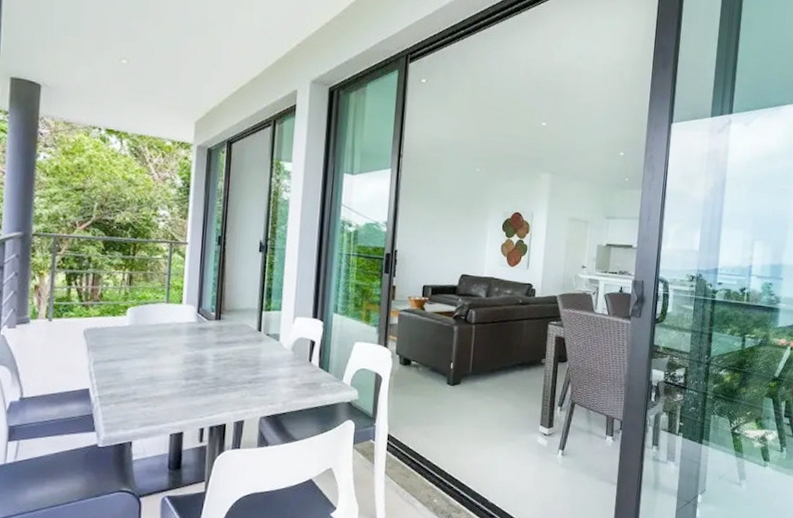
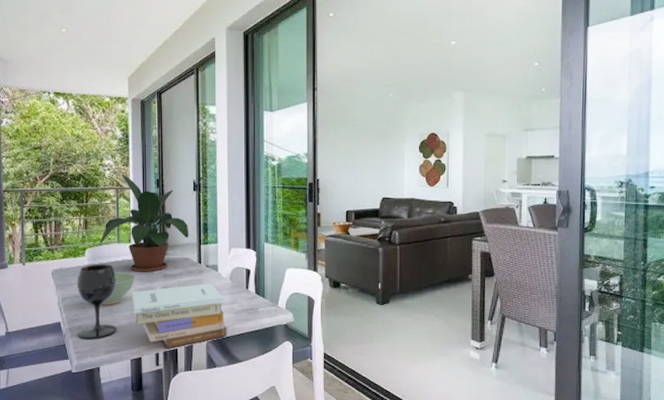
wine glass: none [109,325,161,410] -> present [77,264,117,340]
bowl: none [141,335,185,373] -> present [102,272,136,306]
potted plant: none [145,227,251,338] -> present [99,174,189,272]
books: none [177,353,284,424] -> present [131,283,227,349]

